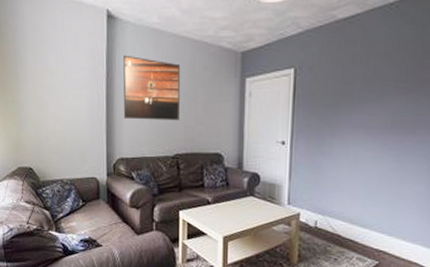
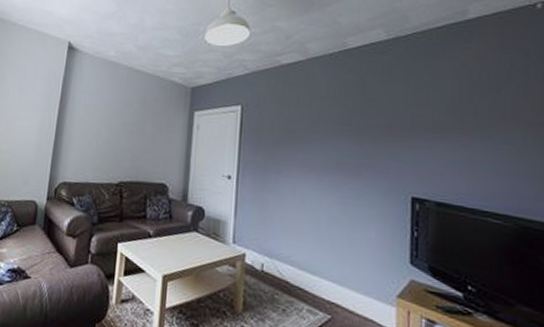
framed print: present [123,55,181,121] -> none [71,82,133,148]

